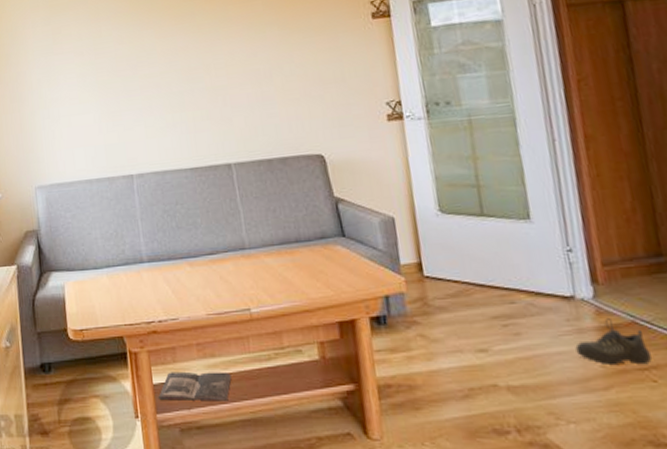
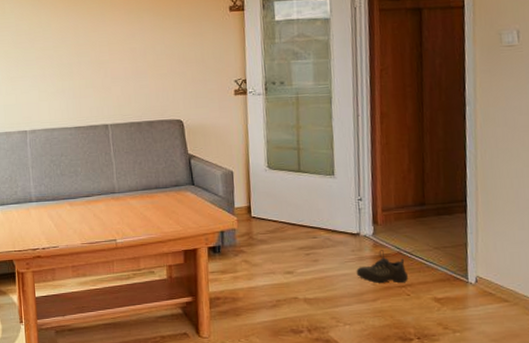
magazine: present [159,371,232,401] -> none [40,287,98,310]

